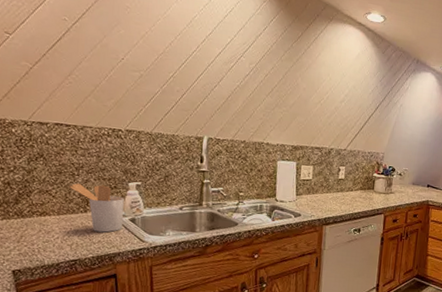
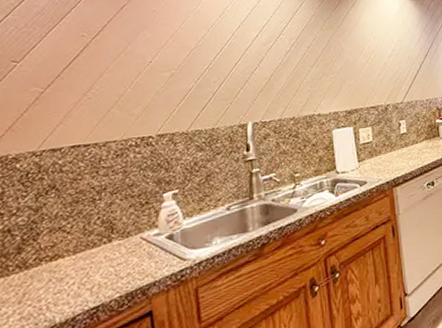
utensil holder: present [69,183,124,233] -> none [89,203,159,263]

